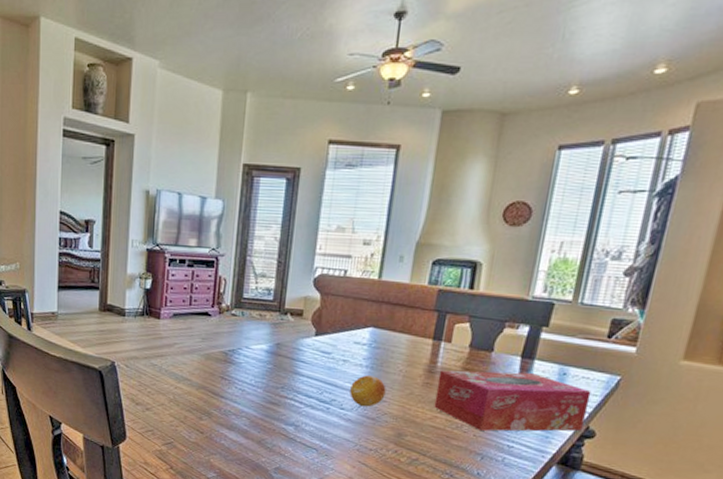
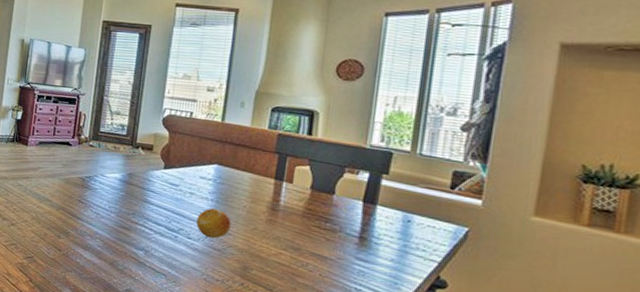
tissue box: present [434,370,592,432] -> none [278,208,439,280]

